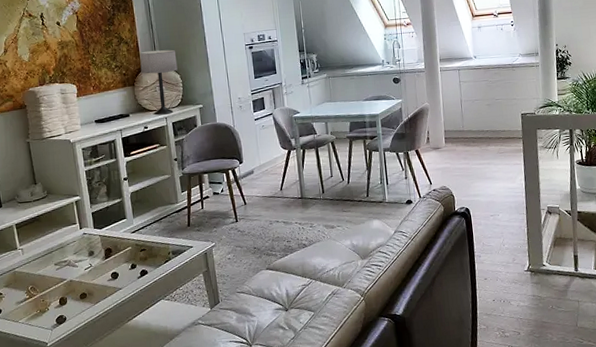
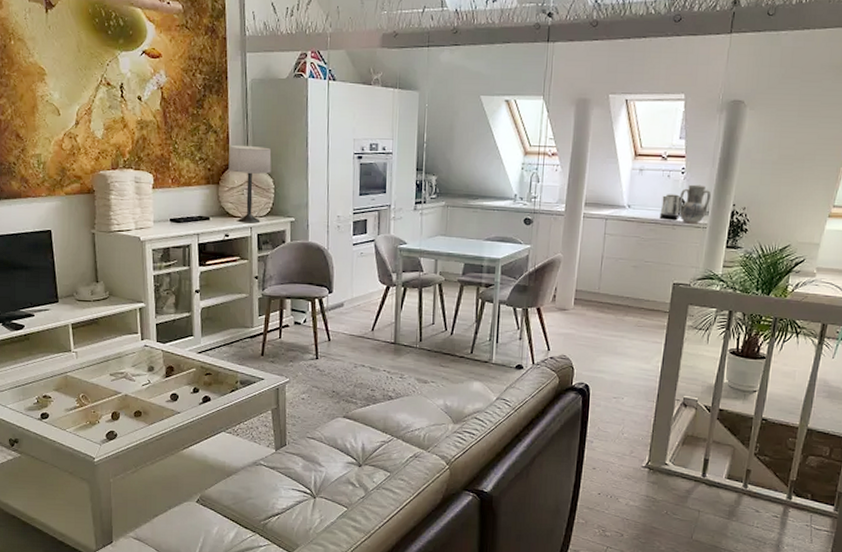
kettle: none [500,42,519,65] -> present [659,194,686,221]
ceramic jug: none [513,32,538,65] -> present [678,184,712,224]

